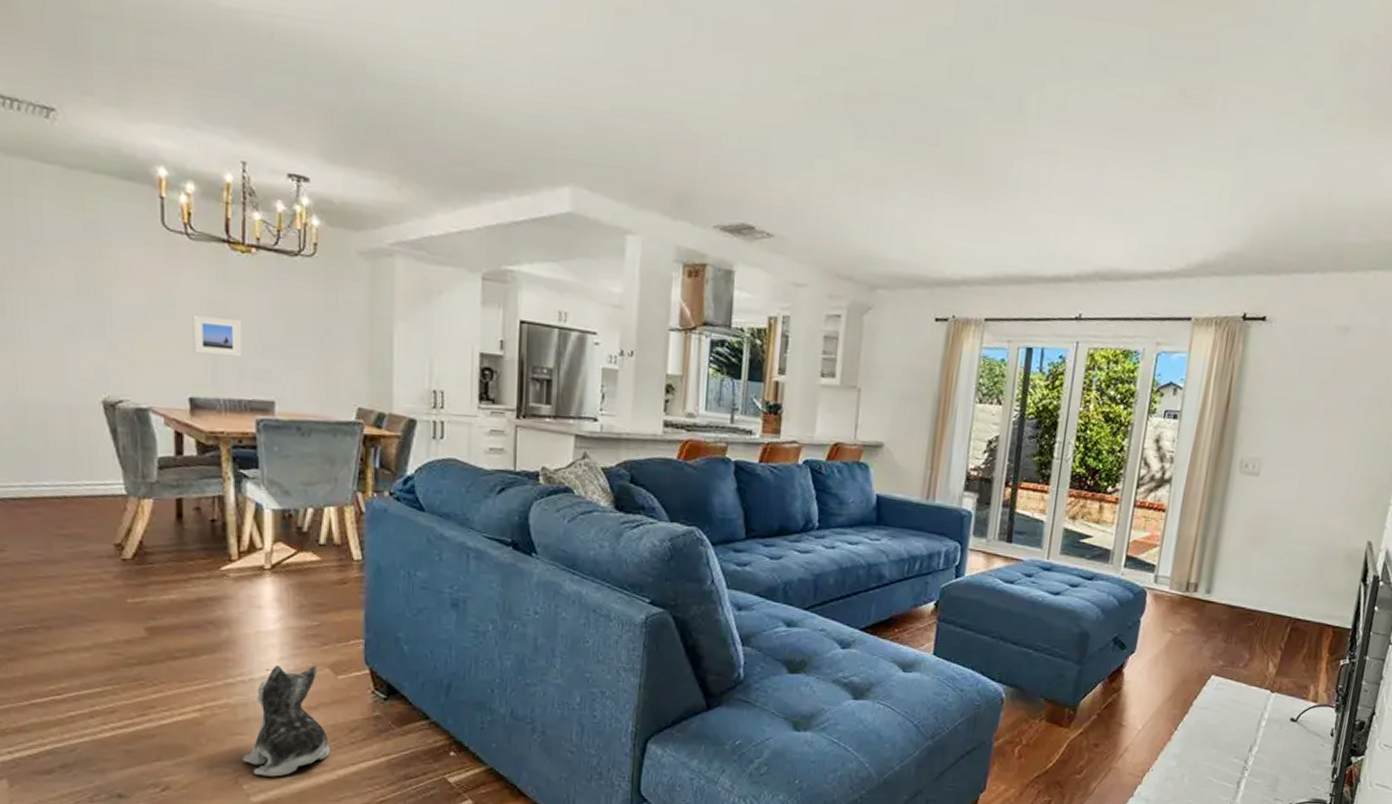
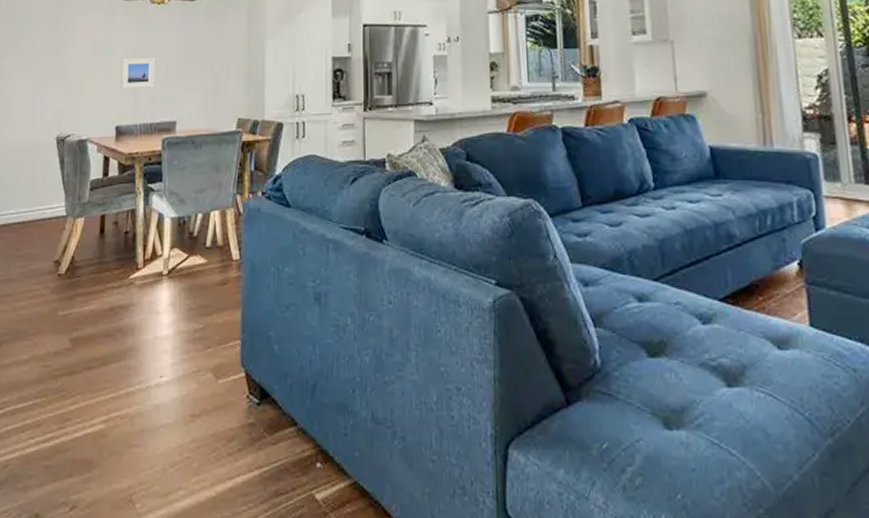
plush toy: present [243,665,331,777] -> none [137,371,211,494]

